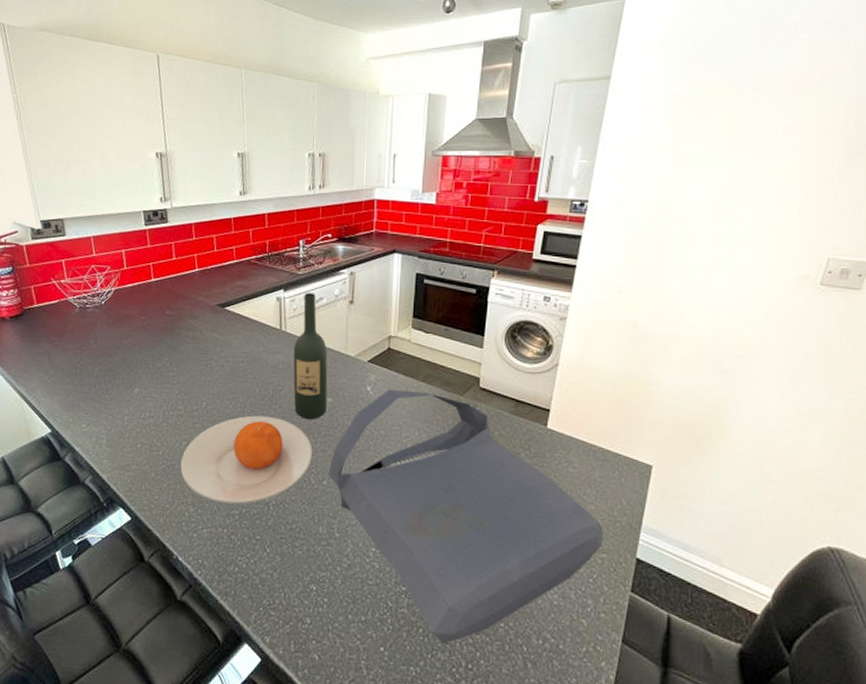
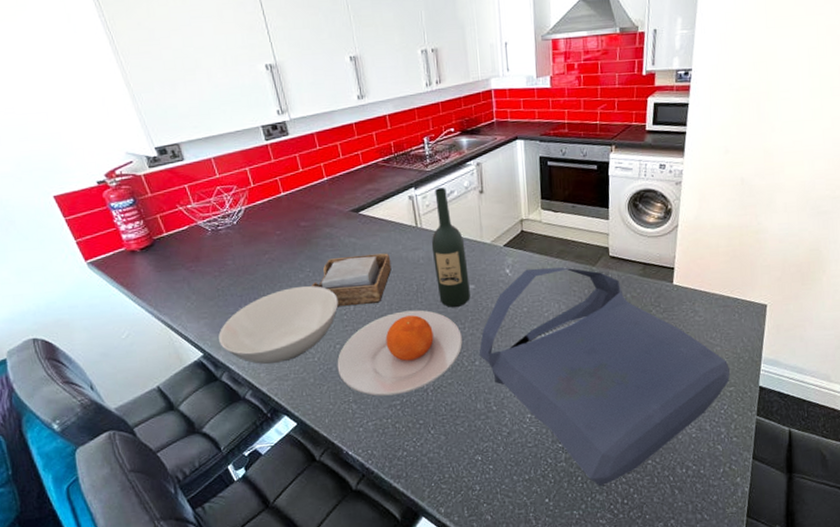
bowl: none [69,375,191,451] -> present [219,286,338,364]
napkin holder: none [167,351,250,404] -> present [312,253,392,307]

